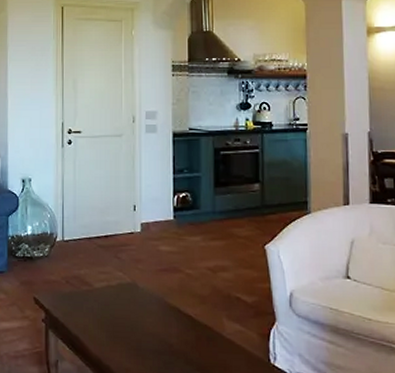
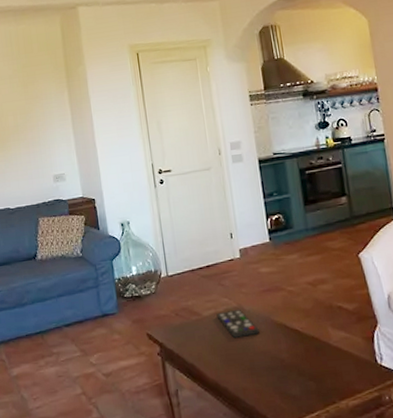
remote control: none [108,285,151,315] -> present [216,309,260,338]

